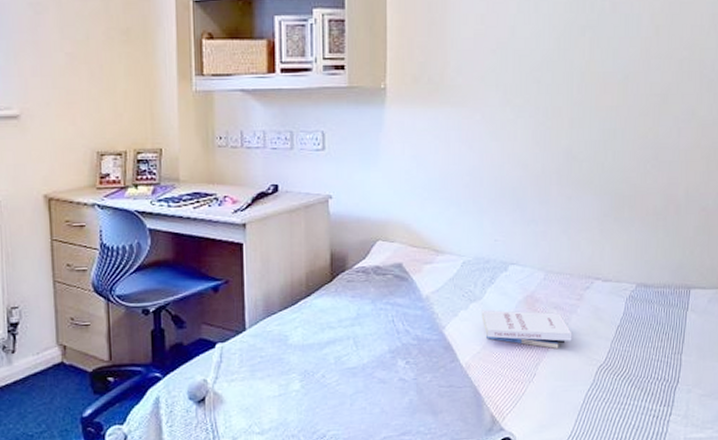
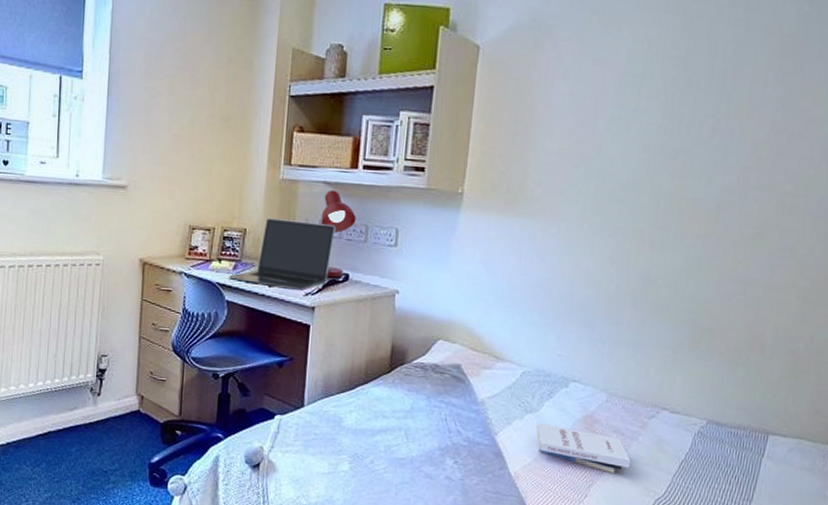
laptop: none [147,134,259,208] -> present [228,218,336,291]
desk lamp: none [242,98,279,192] -> present [320,190,356,279]

